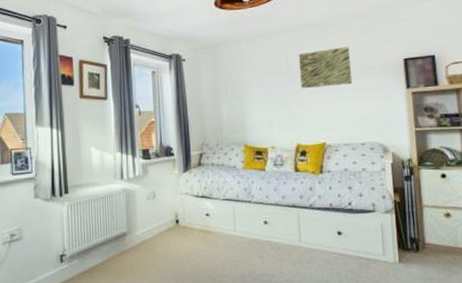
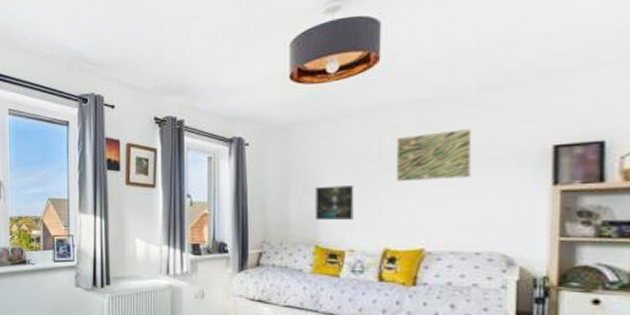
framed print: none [241,93,272,124] -> present [315,185,354,221]

